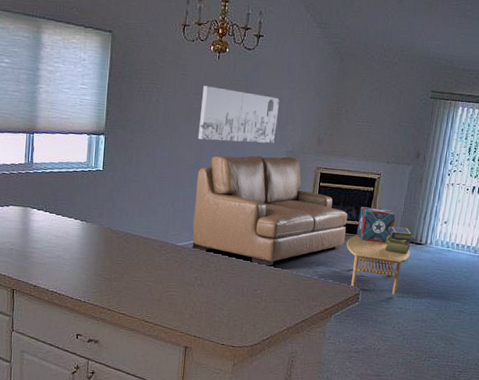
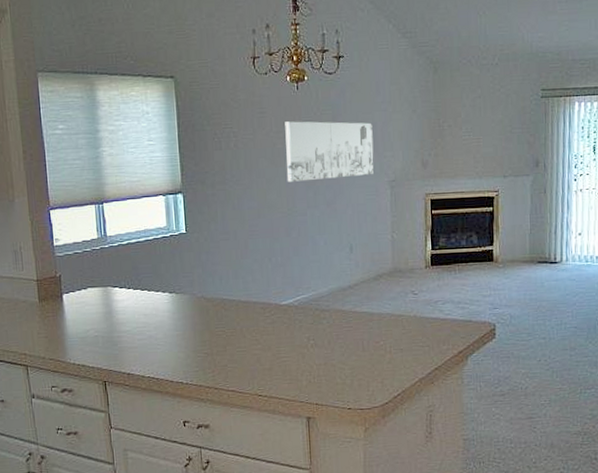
sofa: present [192,155,348,266] -> none [293,186,469,313]
coffee table: present [346,234,411,296] -> none [471,262,546,325]
decorative box: present [356,206,396,244] -> none [481,229,523,269]
stack of books: present [384,226,413,255] -> none [515,247,546,278]

